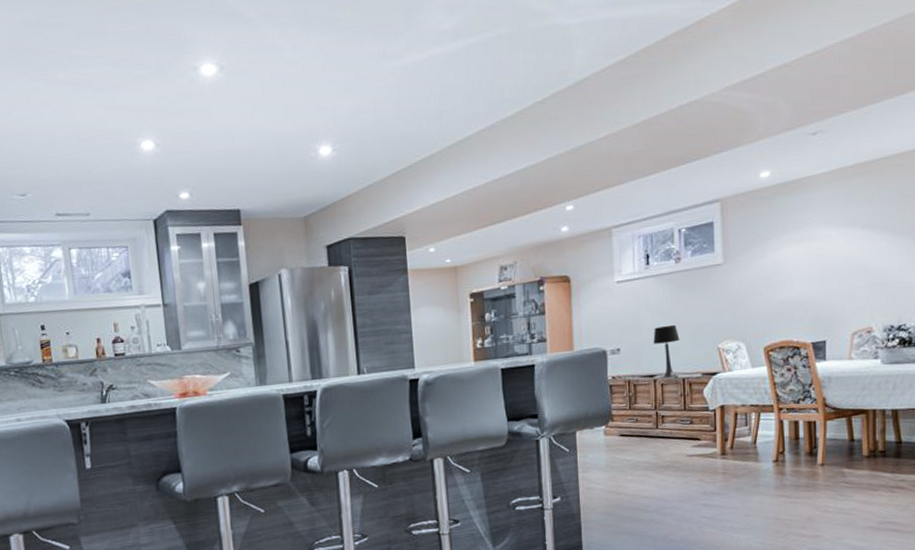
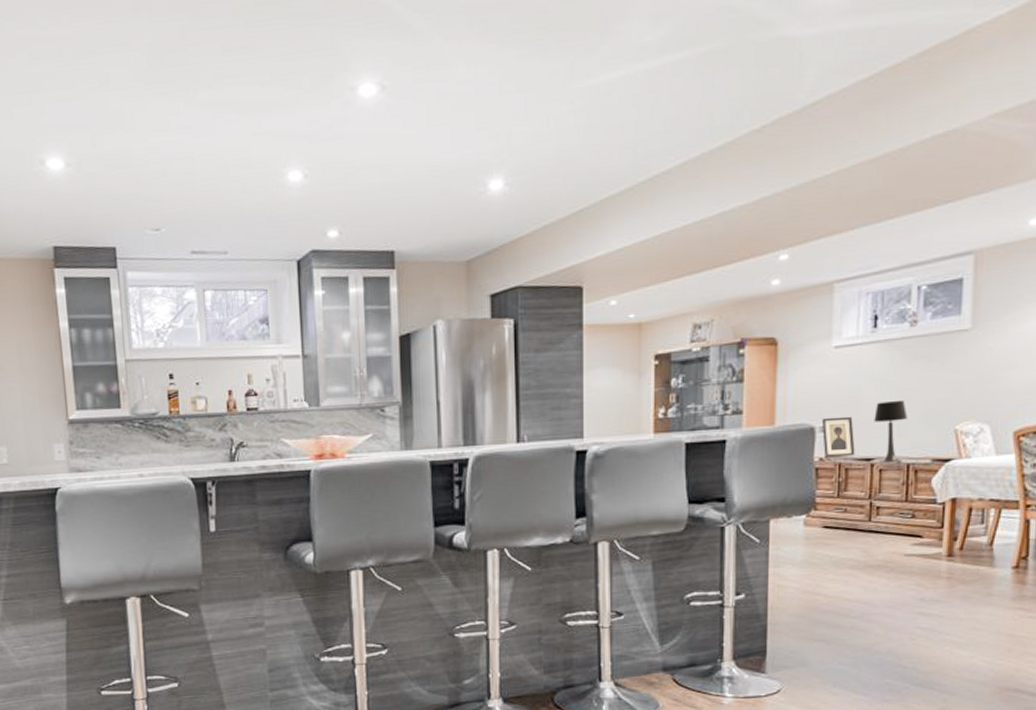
picture frame: none [611,340,640,376] -> present [821,416,855,458]

